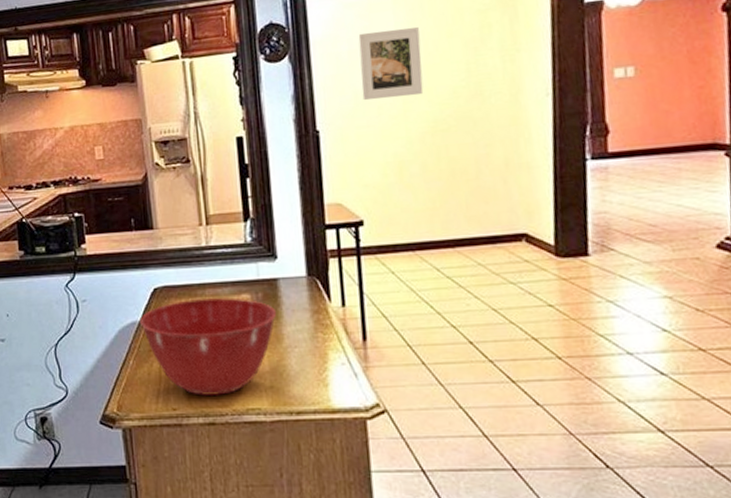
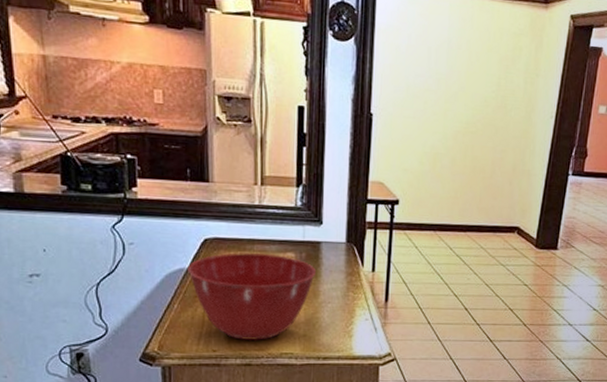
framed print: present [358,27,424,101] -> none [413,30,467,98]

